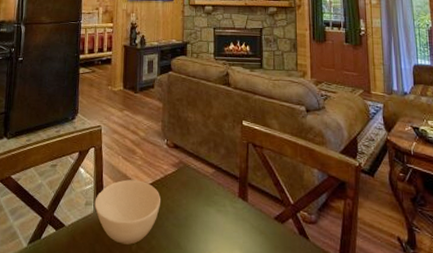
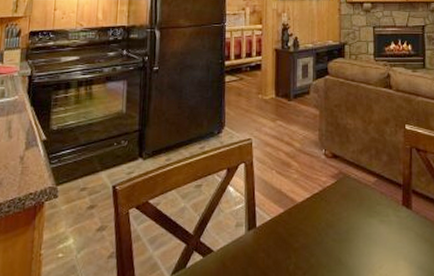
bowl: present [94,179,161,245] -> none [246,195,320,266]

